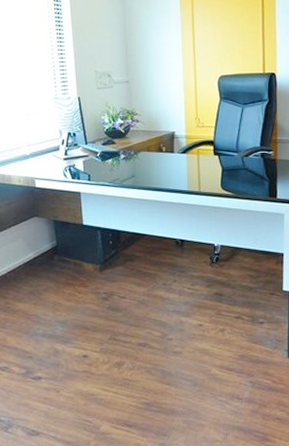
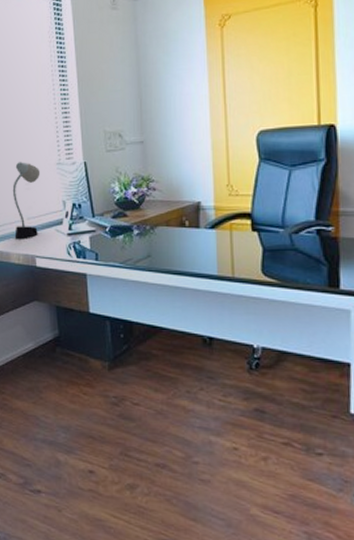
desk lamp: none [13,96,39,163] -> present [12,162,41,238]

